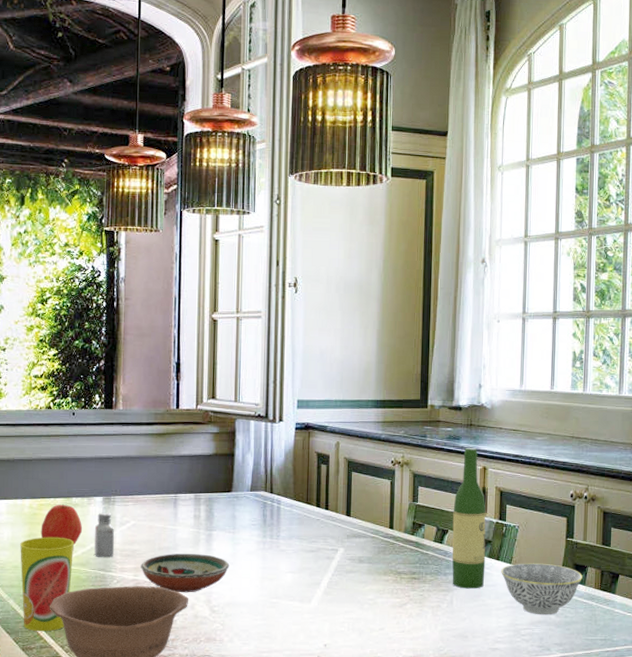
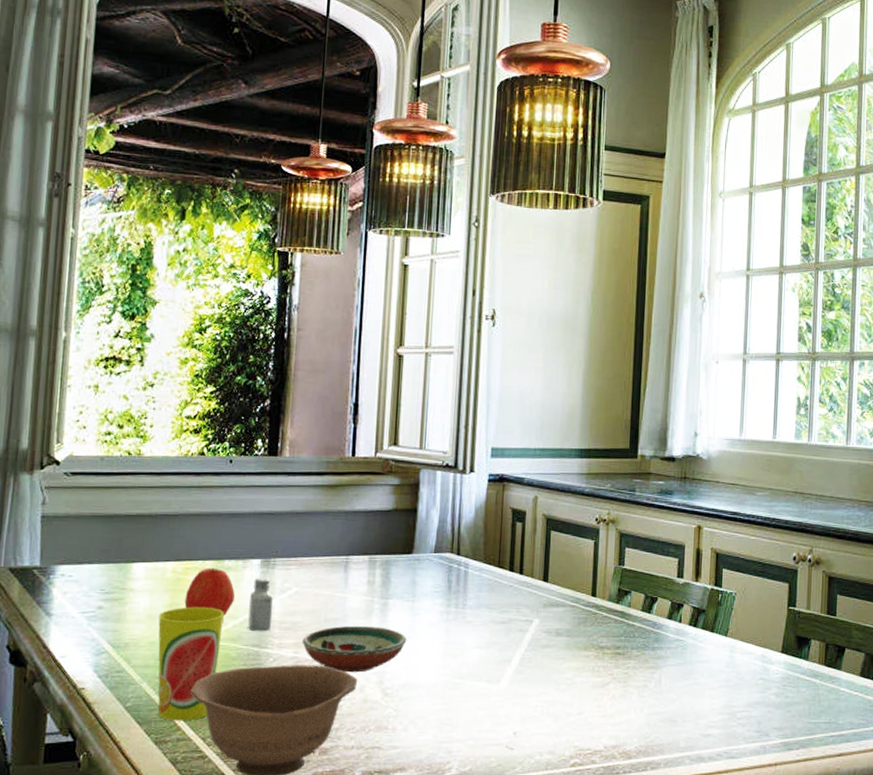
wine bottle: present [452,447,486,589] -> none [661,503,700,665]
bowl: present [501,563,583,615] -> none [716,635,805,695]

